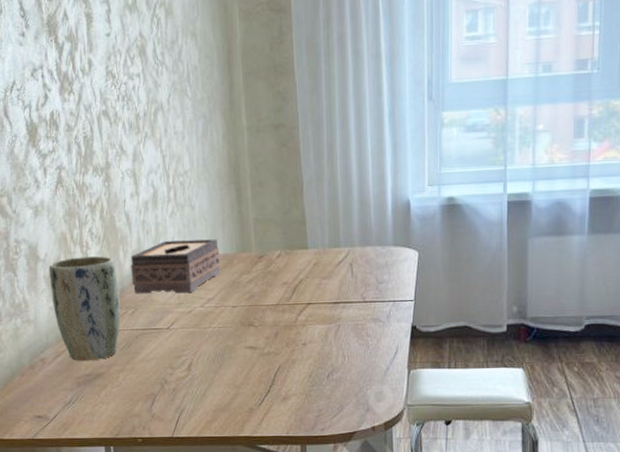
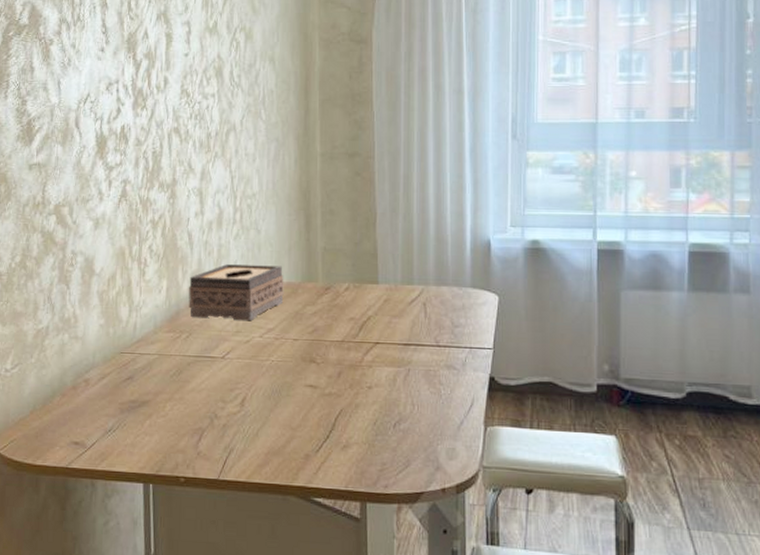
plant pot: present [48,256,121,362] -> none [102,274,174,386]

